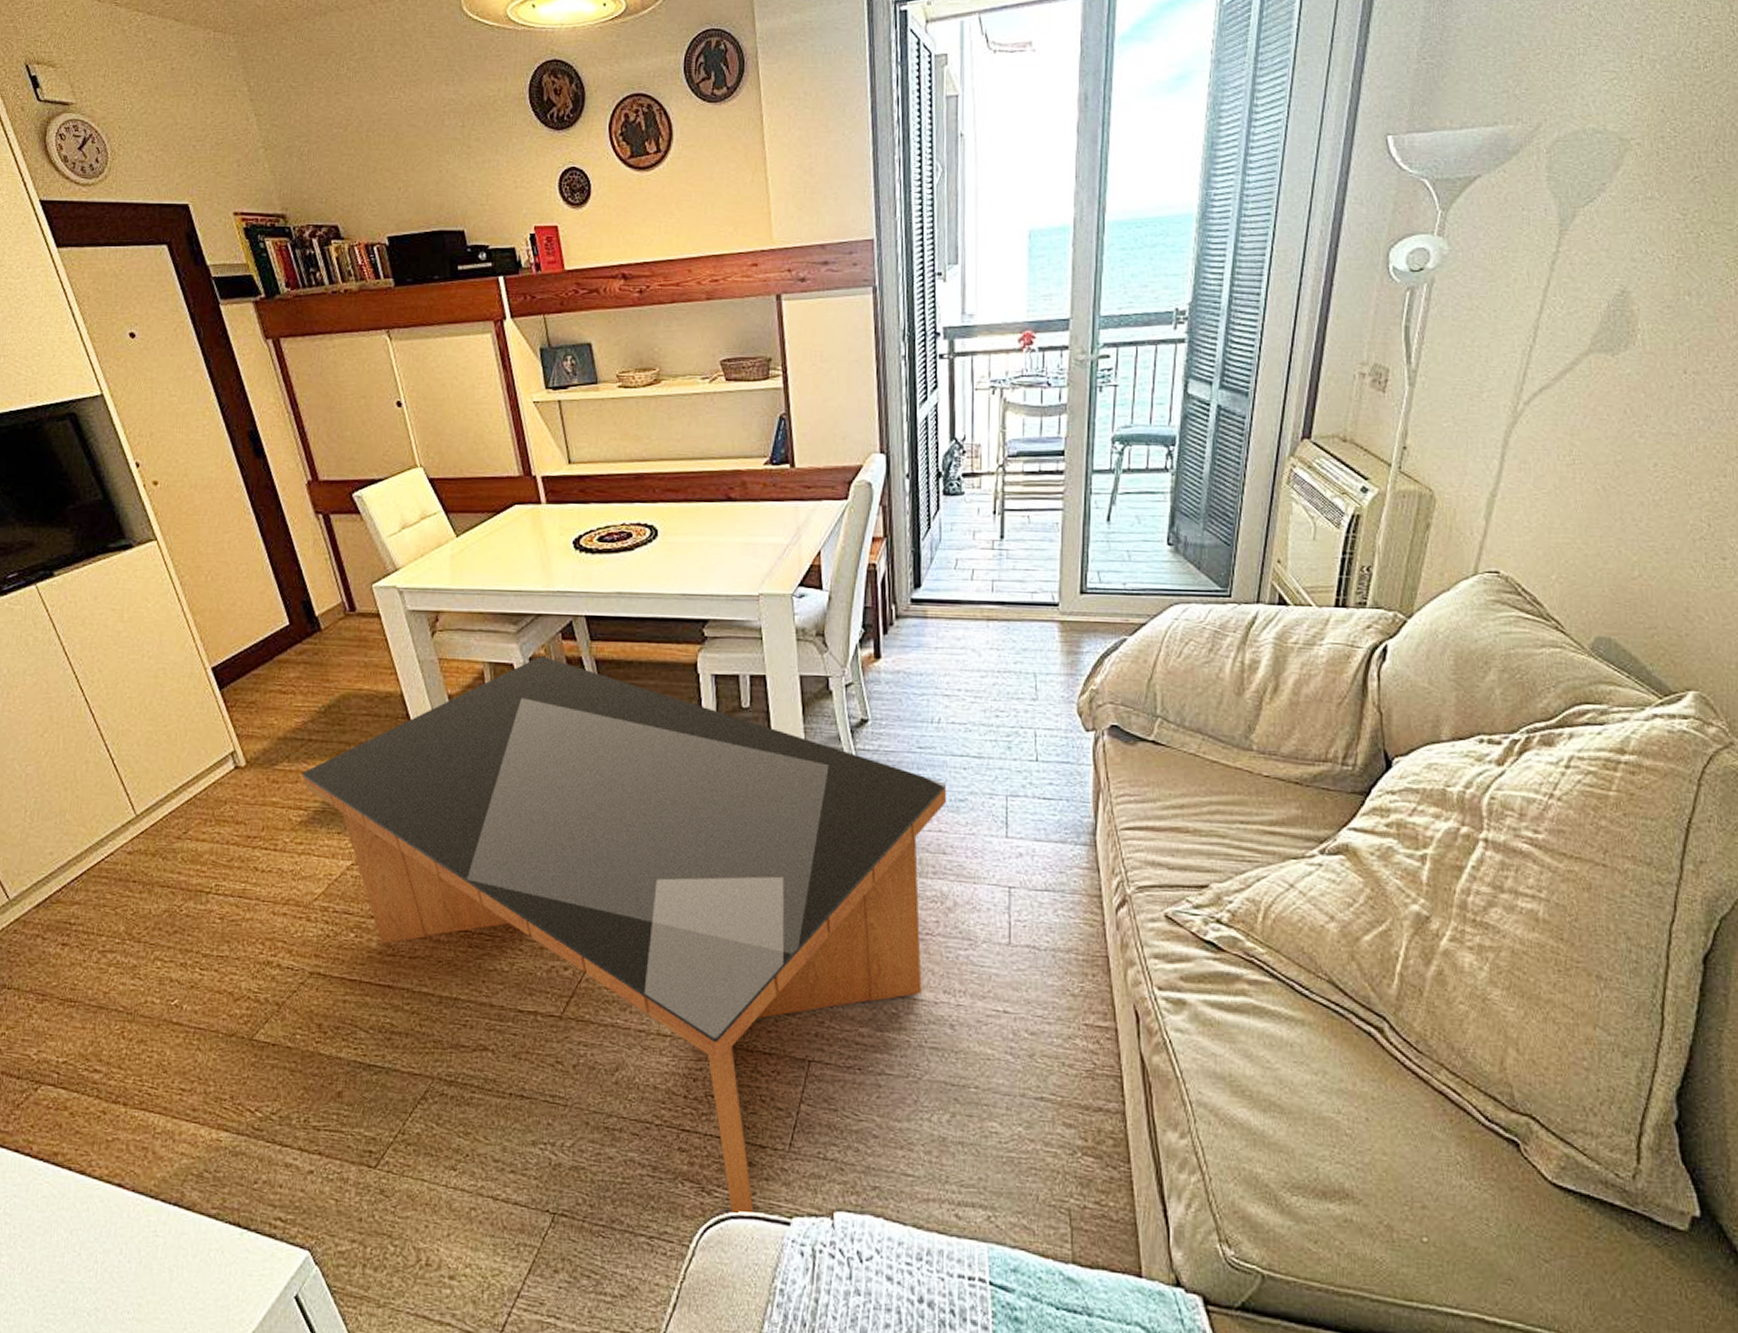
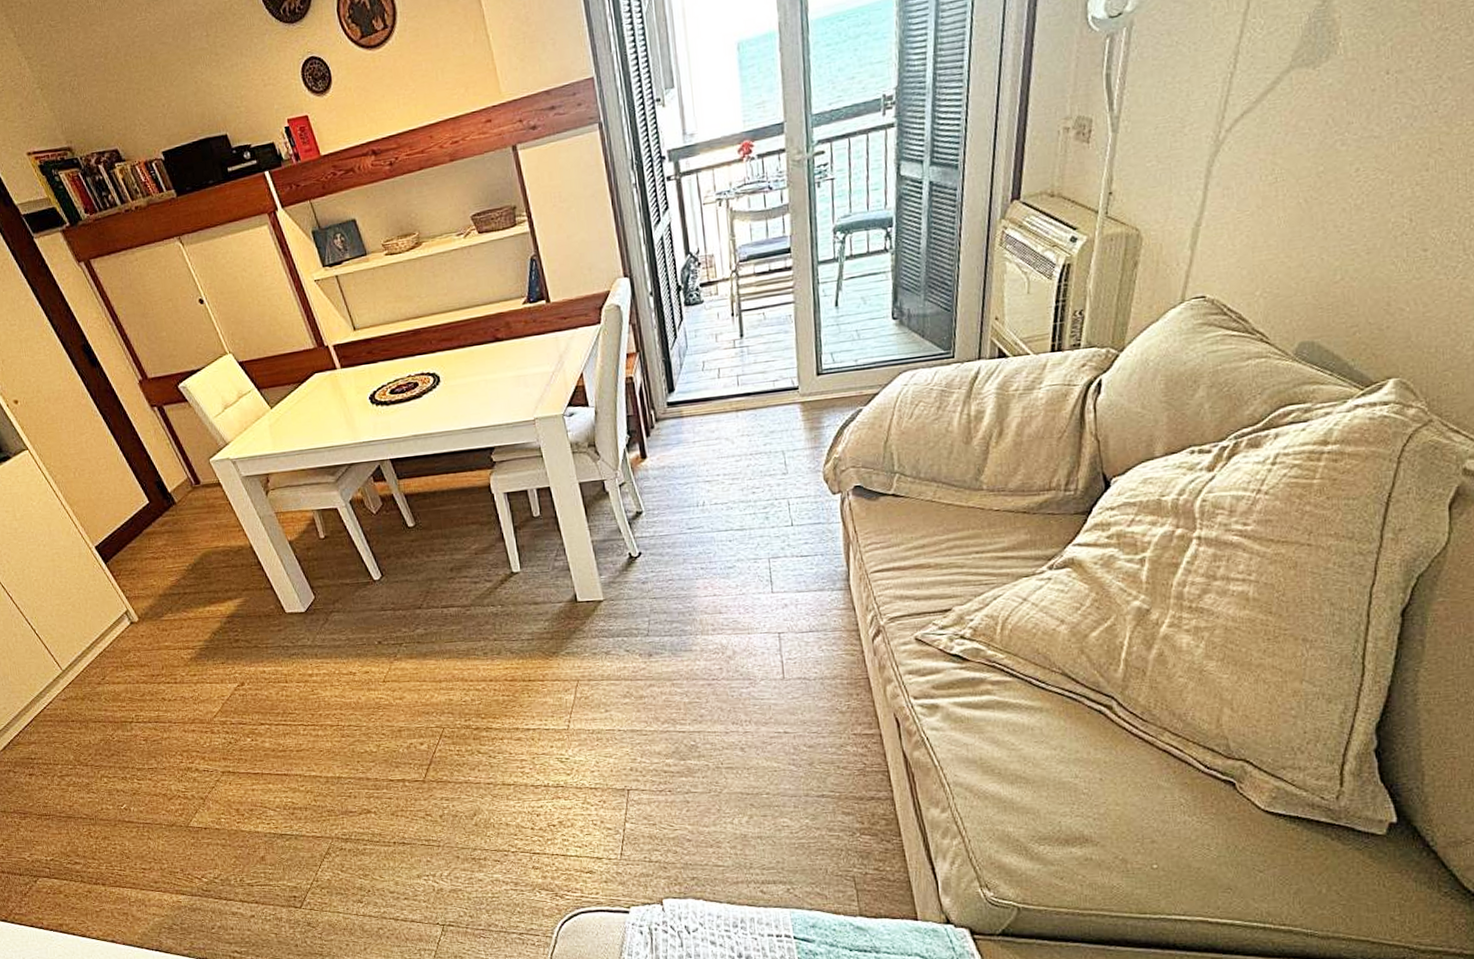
coffee table: present [301,655,947,1213] -> none [184,497,718,909]

